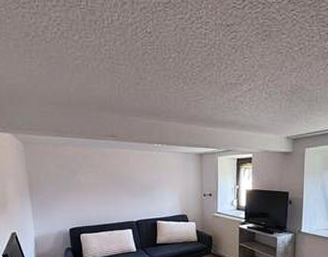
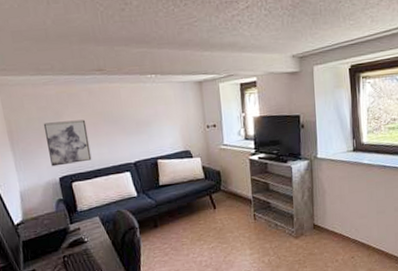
wall art: none [59,179,99,218] -> present [43,119,92,167]

